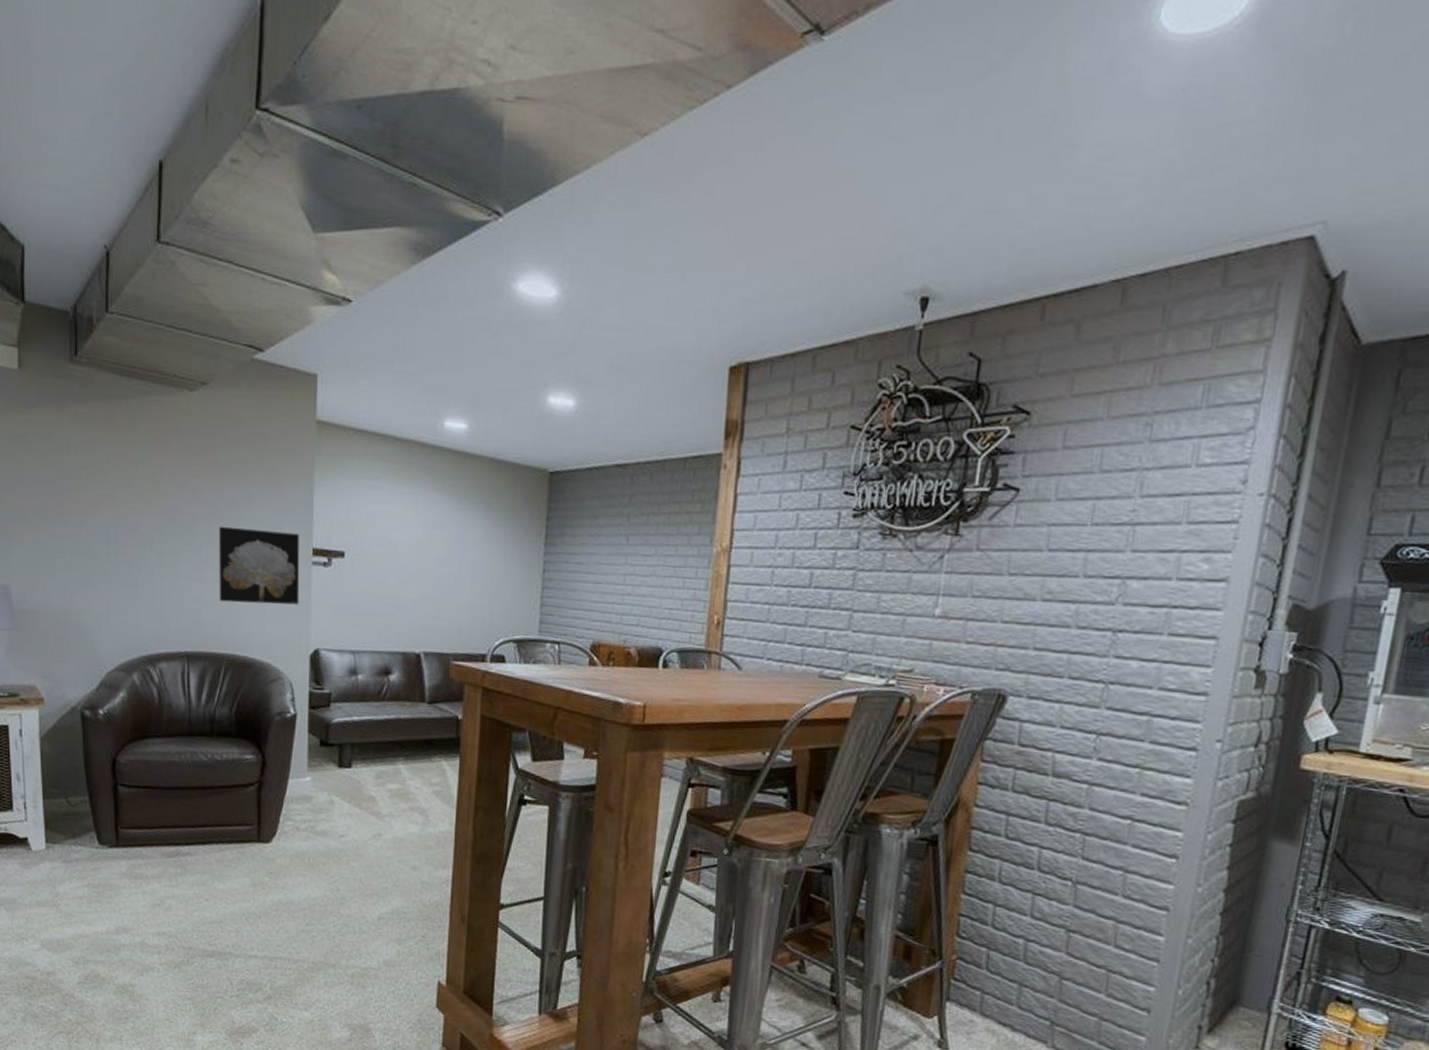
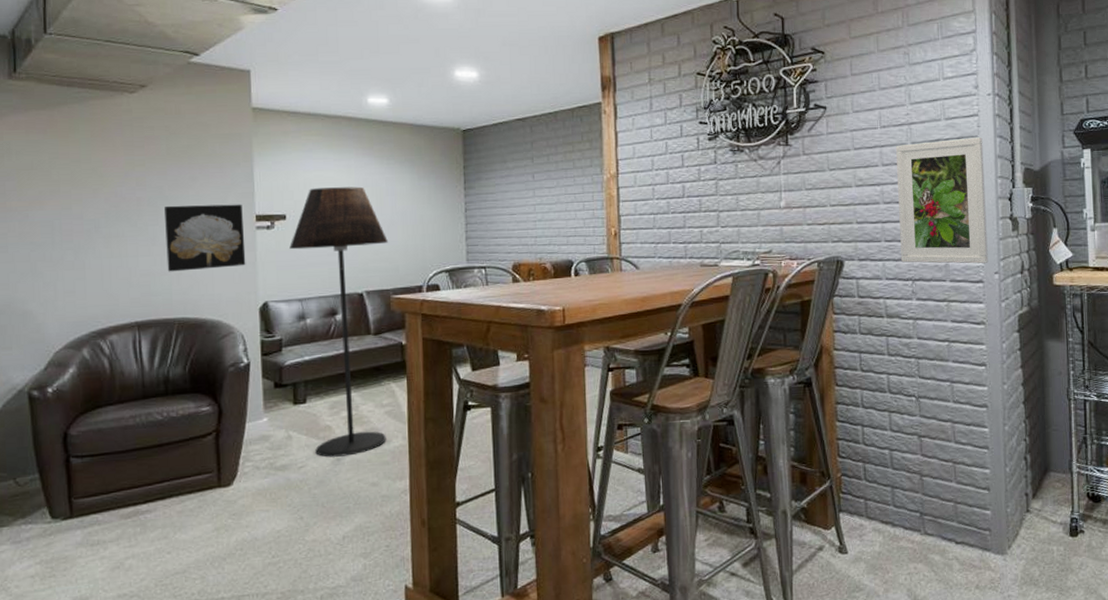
floor lamp: none [346,524,453,833] -> present [289,186,388,457]
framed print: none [1086,551,1238,726] -> present [896,137,988,264]

